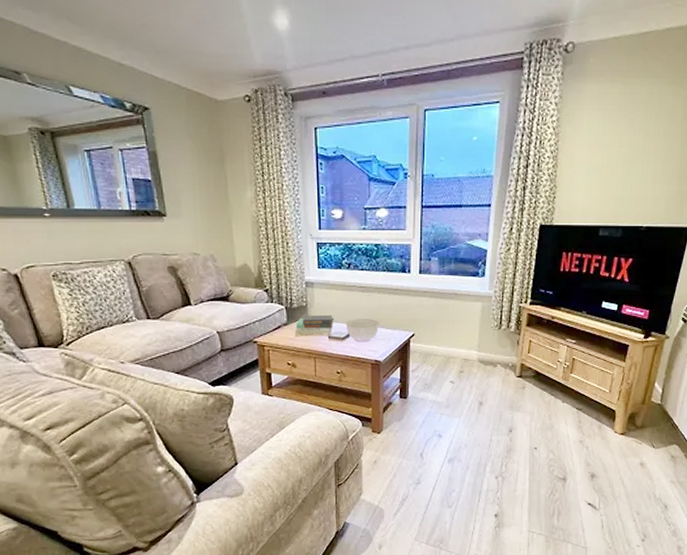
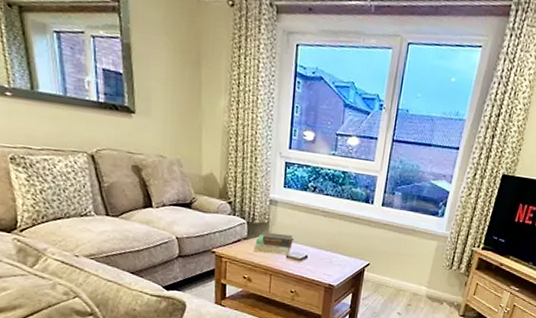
bowl: present [345,318,379,342] -> none [304,242,337,266]

